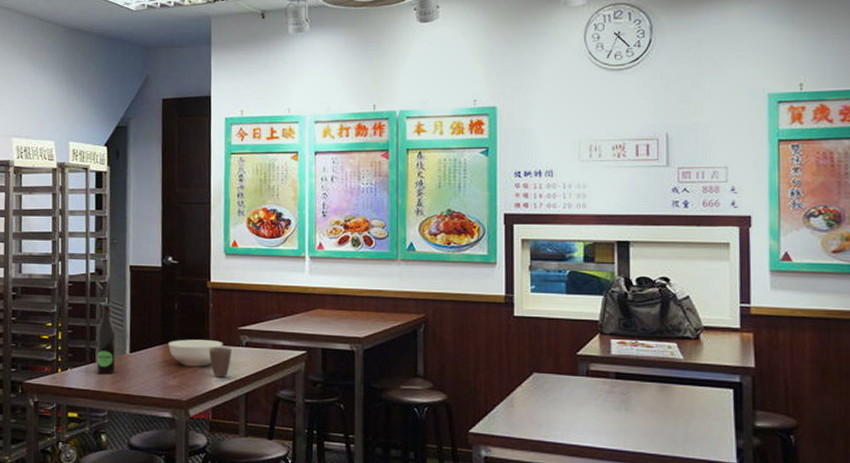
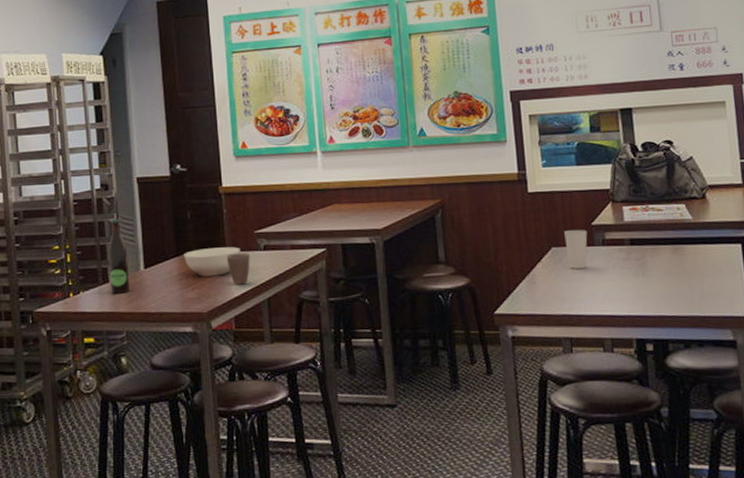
cup: none [548,357,571,397] -> present [564,229,588,269]

